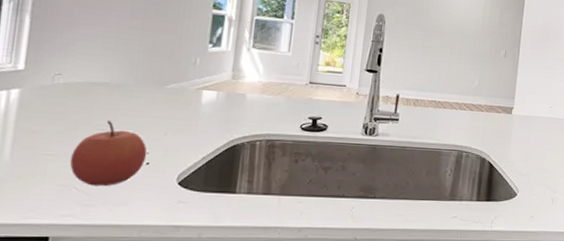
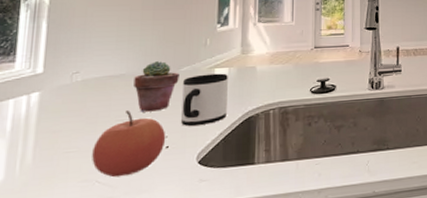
potted succulent: none [117,74,166,126] -> present [134,61,179,112]
mug: none [164,94,216,146] -> present [181,73,228,126]

